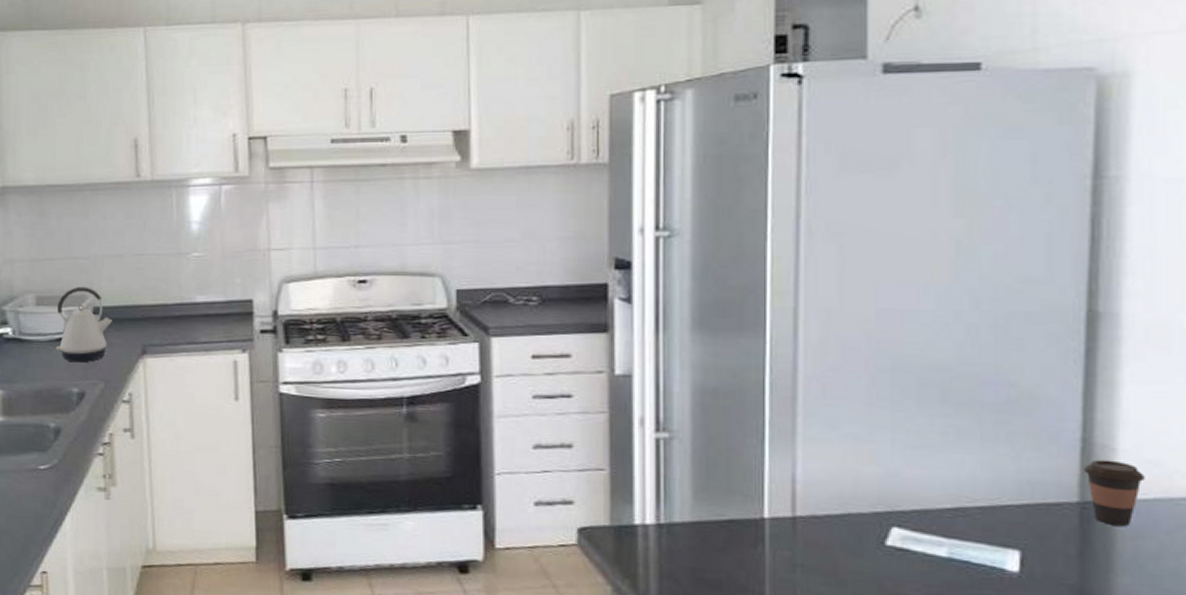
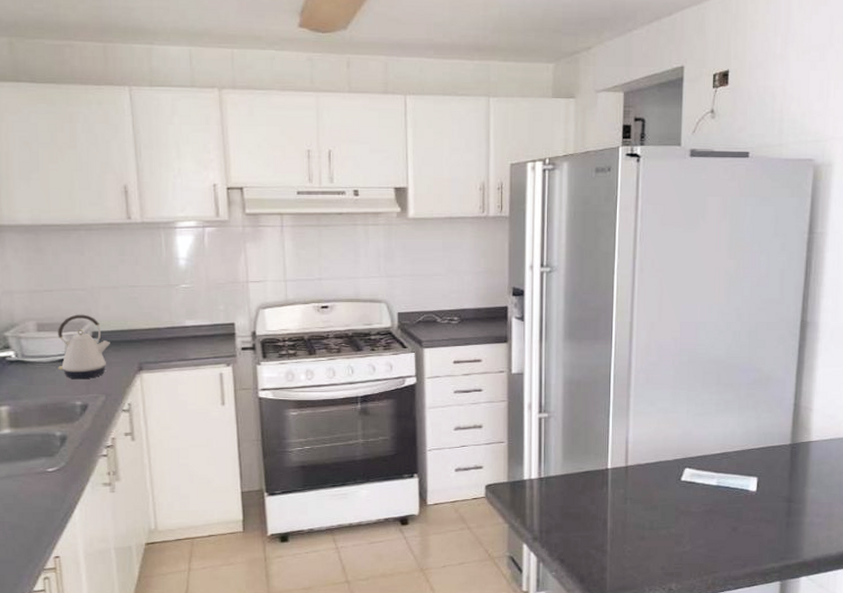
coffee cup: present [1083,459,1145,526] -> none [794,416,826,457]

